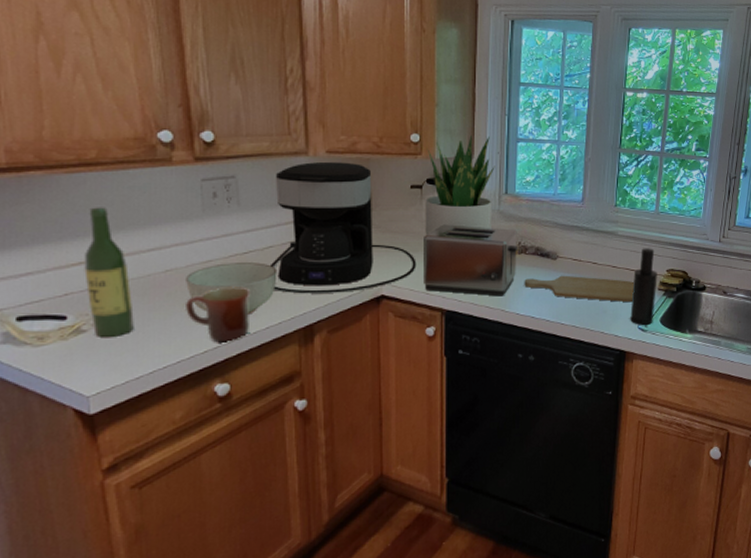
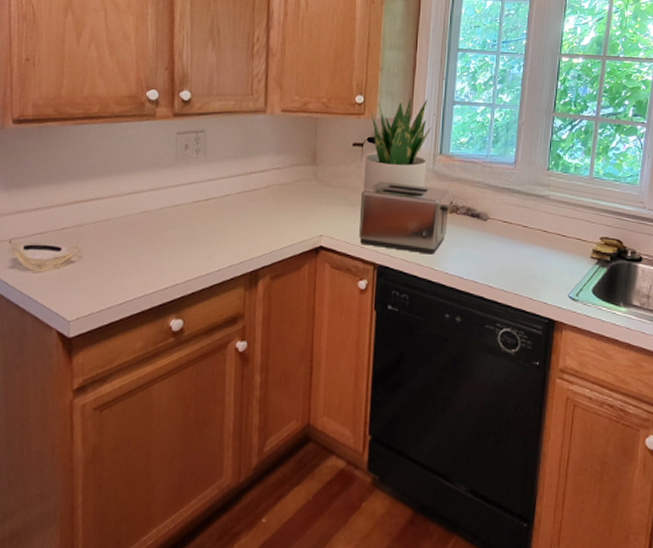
wine bottle: present [84,207,134,337] -> none [78,154,113,269]
bowl: present [184,262,277,315] -> none [155,208,232,257]
mug: present [186,287,251,343] -> none [154,230,208,281]
coffee maker: present [271,161,416,294] -> none [227,119,354,241]
chopping board: present [524,275,635,303] -> none [454,237,566,270]
soap dispenser: present [630,248,657,325] -> none [560,214,590,294]

